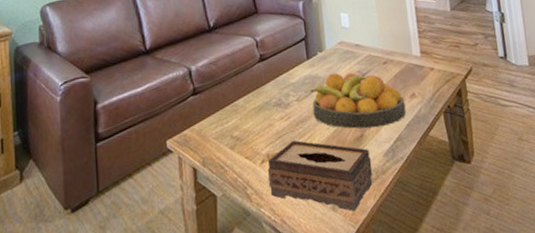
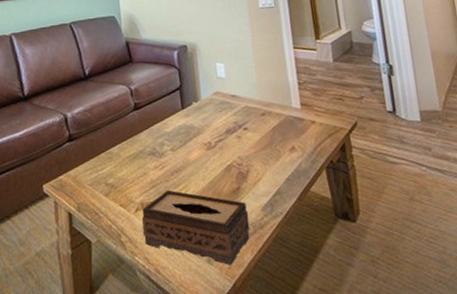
fruit bowl: present [310,72,406,129] -> none [184,123,286,181]

